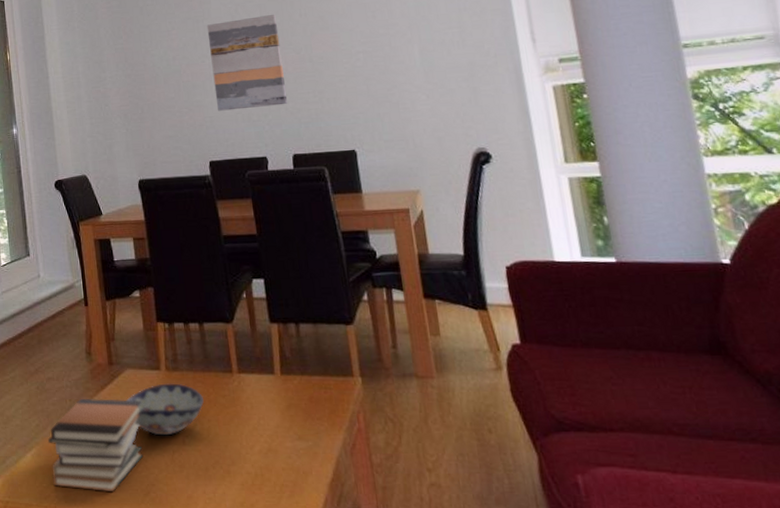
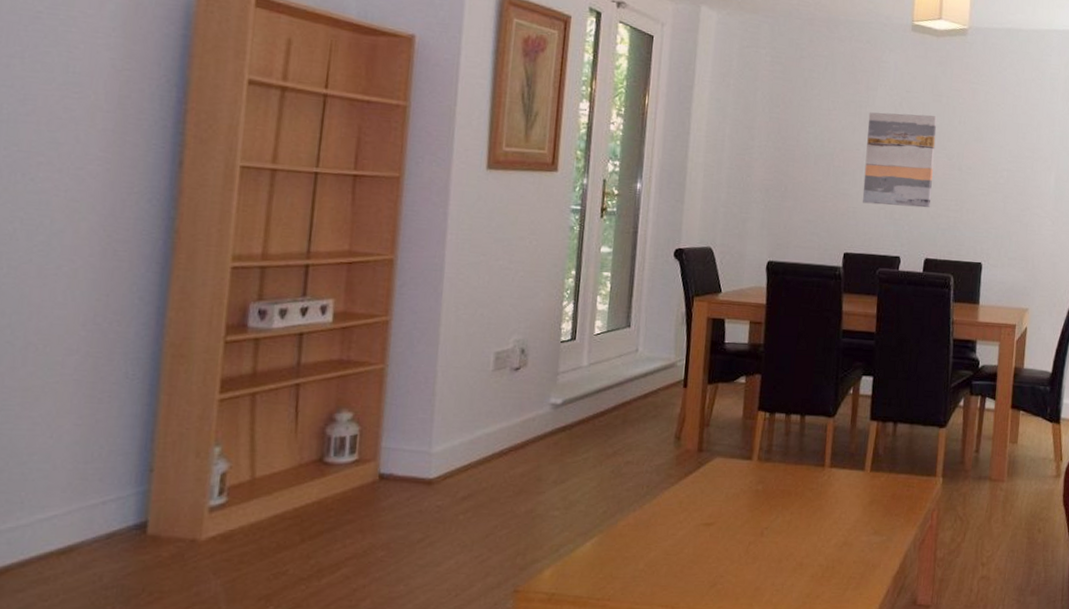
book stack: present [47,399,143,493] -> none [611,486,726,584]
decorative bowl: present [126,383,204,436] -> none [710,474,791,527]

